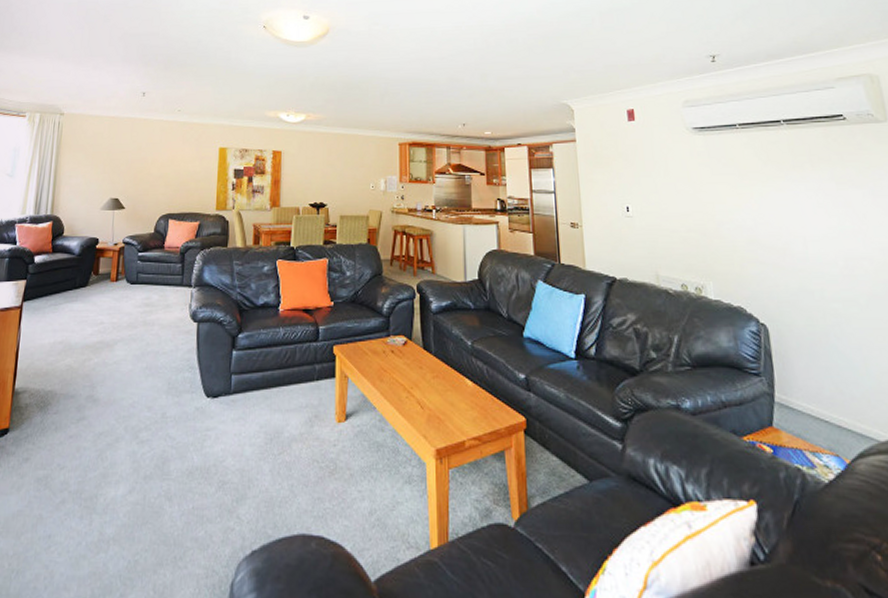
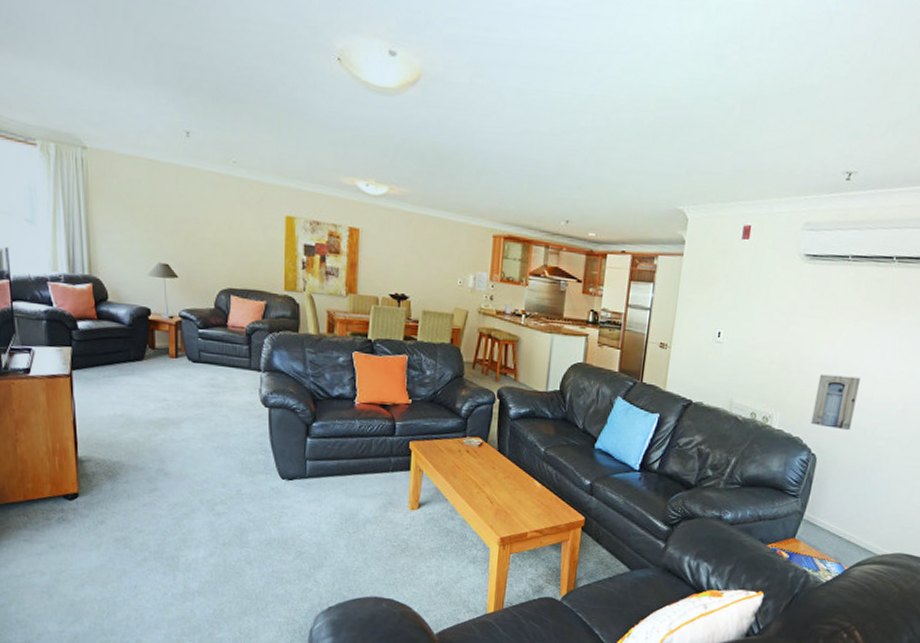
wall art: none [742,237,795,295] -> present [810,374,861,431]

